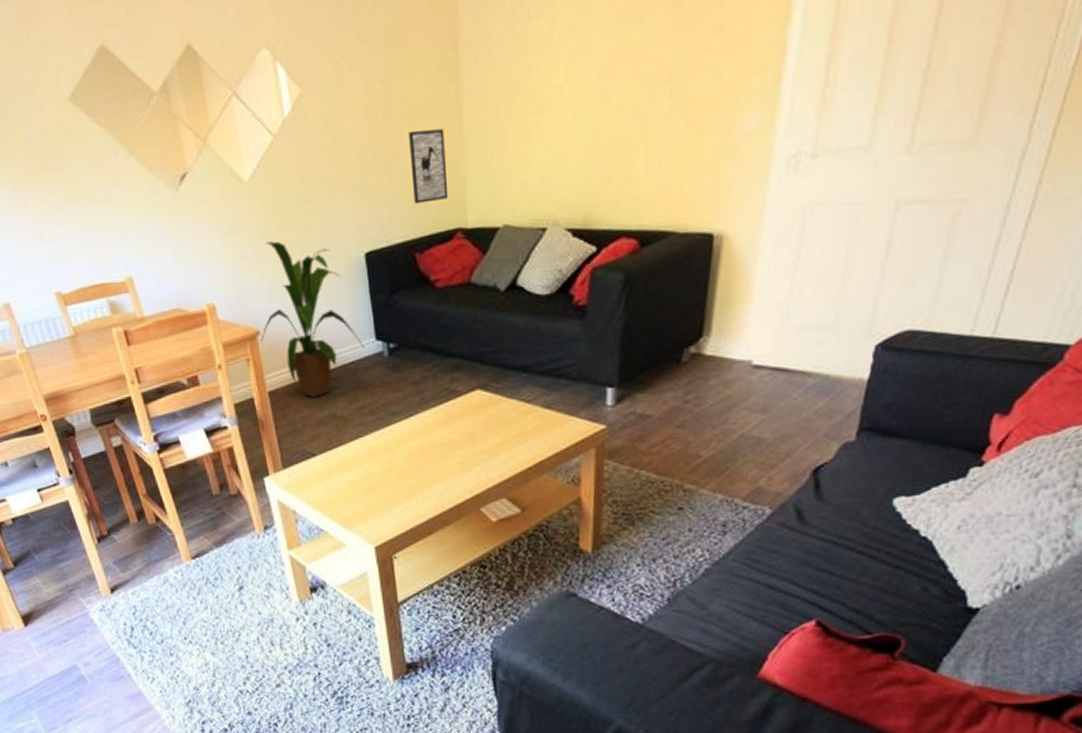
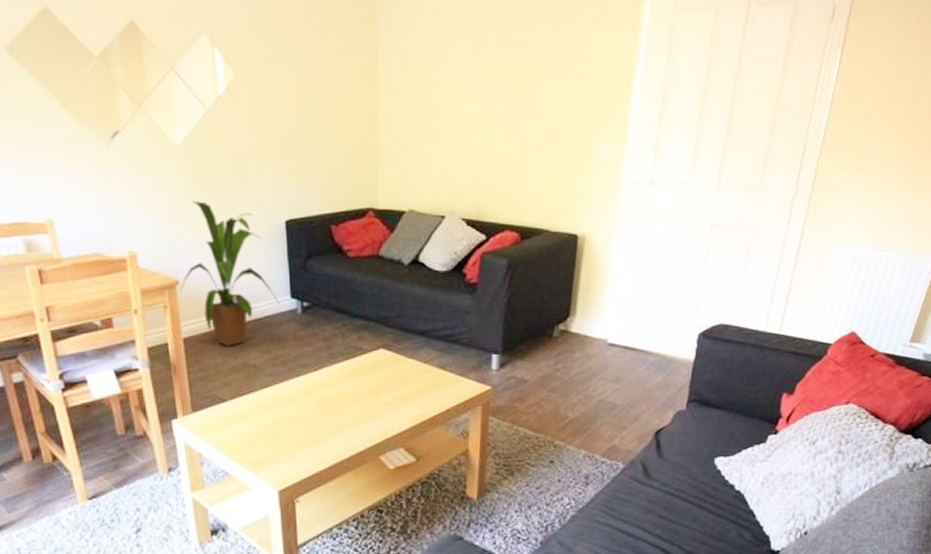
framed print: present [409,129,449,204] -> none [331,122,363,184]

